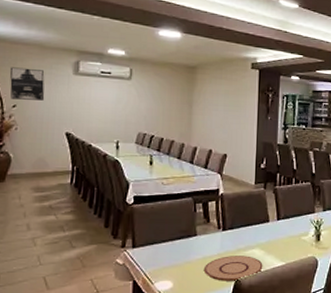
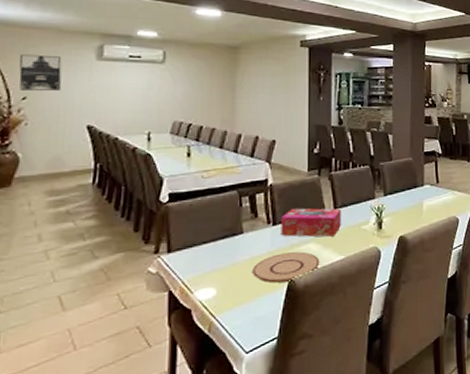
tissue box: none [229,217,283,244] -> present [281,208,341,237]

